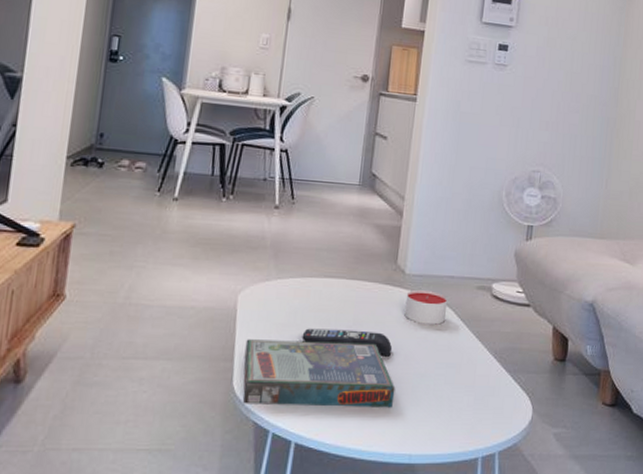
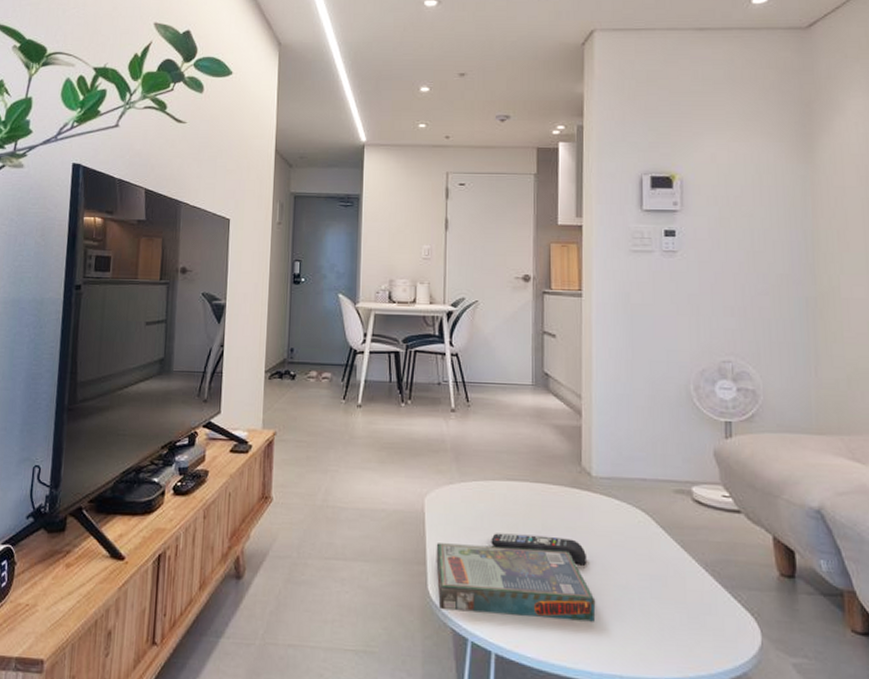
candle: present [404,289,448,325] -> none [595,493,643,532]

